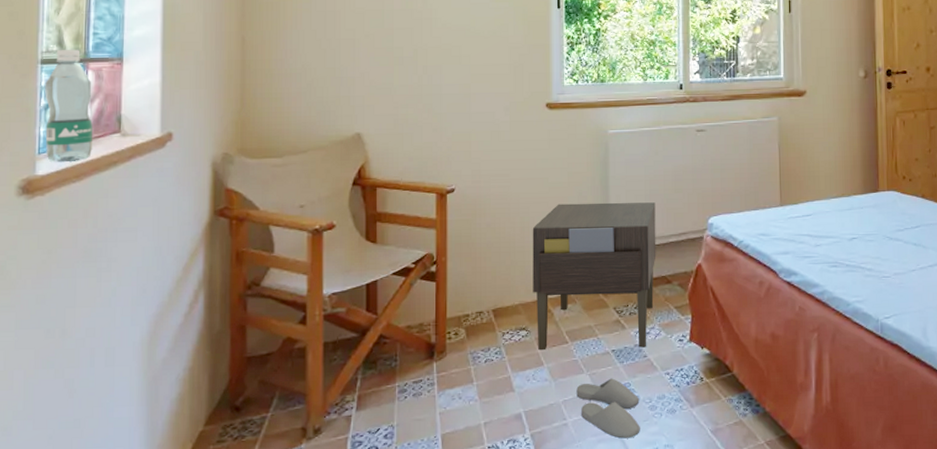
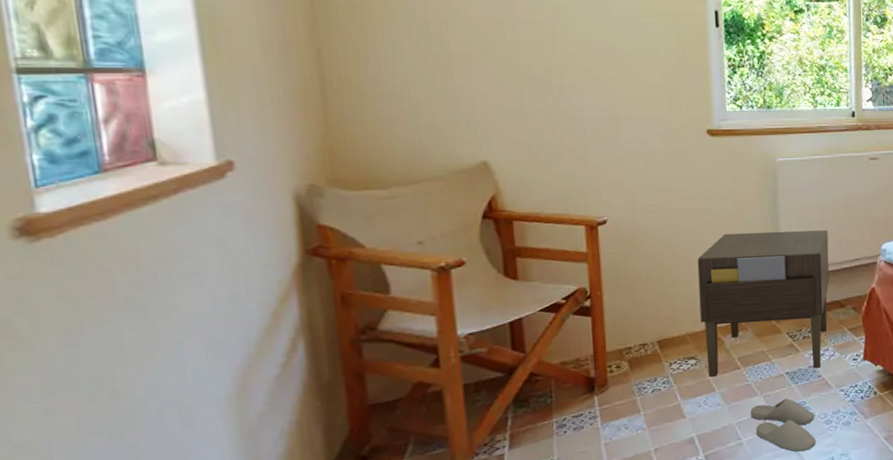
bottle: present [45,50,93,163] -> none [28,56,119,198]

